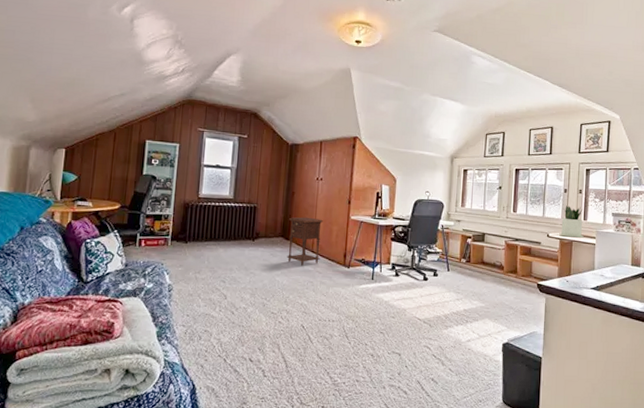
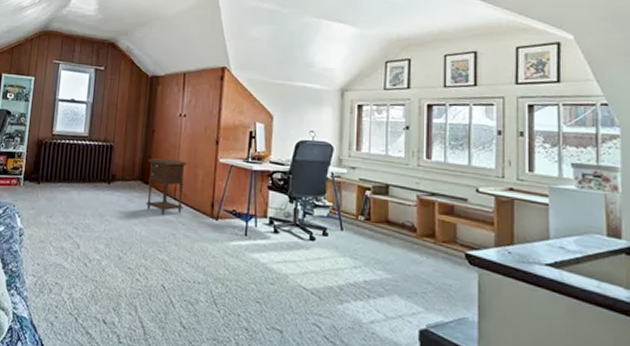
planter: present [559,205,584,239] -> none [494,152,531,197]

